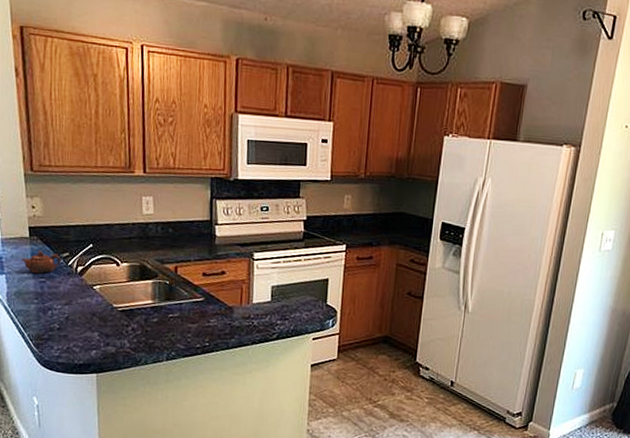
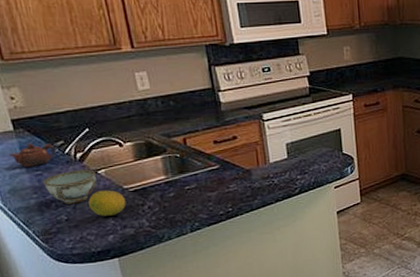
bowl: none [44,282,91,315] -> present [42,169,97,204]
fruit: none [80,305,113,332] -> present [88,190,126,216]

